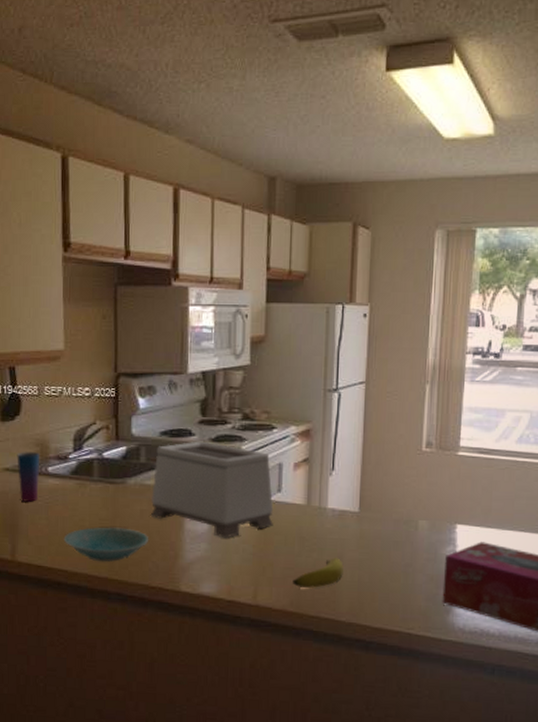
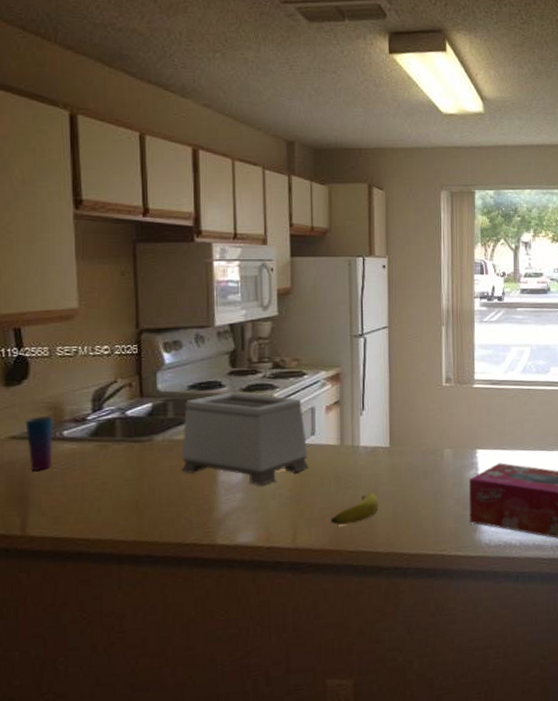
bowl: present [63,527,148,563] -> none [83,486,180,526]

